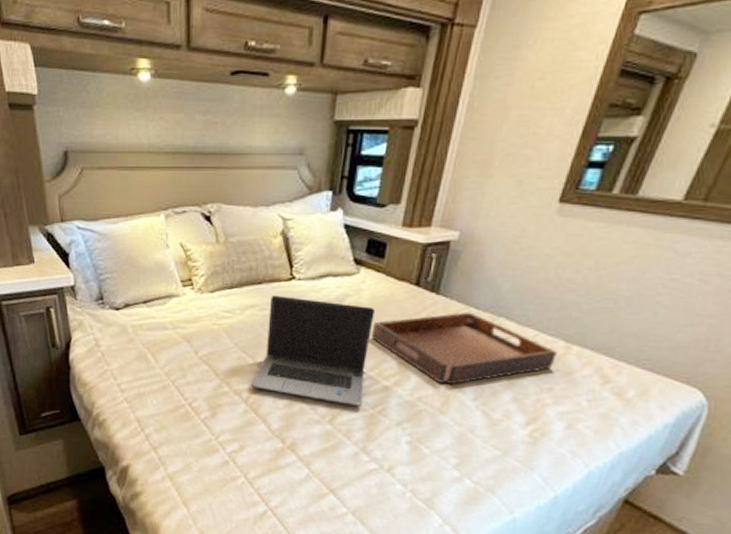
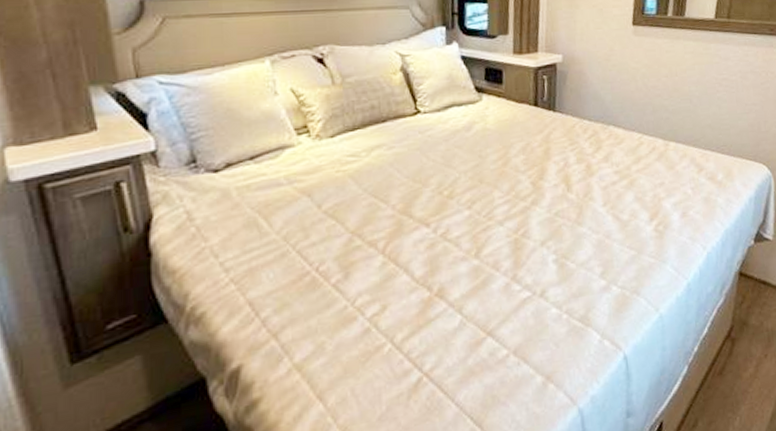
laptop computer: present [251,295,375,406] -> none [387,131,505,236]
serving tray: present [371,312,557,385] -> none [502,124,660,195]

